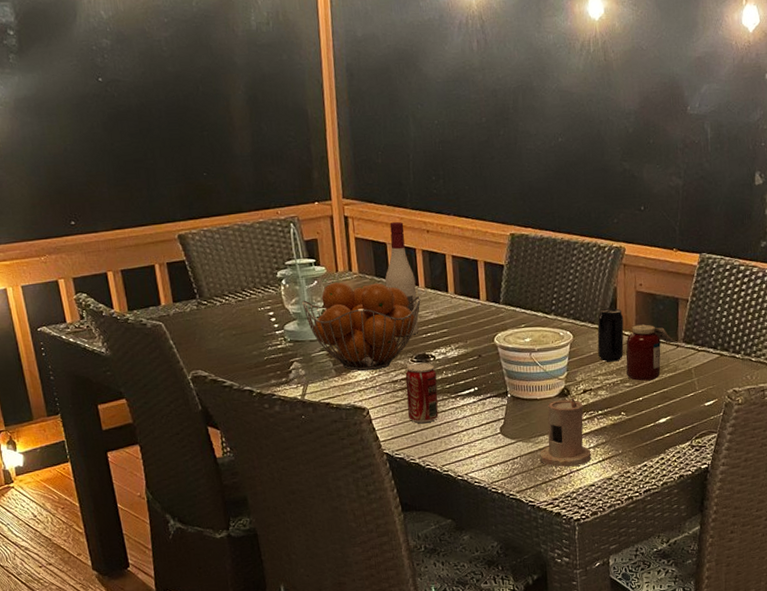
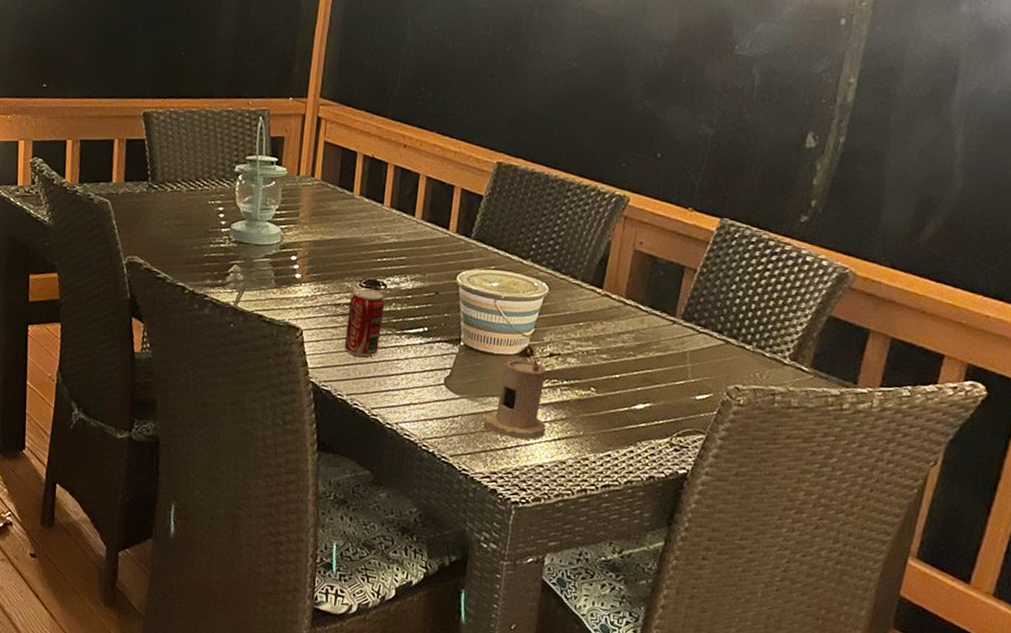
fruit basket: present [302,282,422,372] -> none [255,186,384,289]
wine bottle: present [384,222,419,336] -> none [347,131,381,257]
beverage can: present [597,308,624,361] -> none [575,264,614,327]
jar: present [626,323,678,381] -> none [605,288,676,357]

